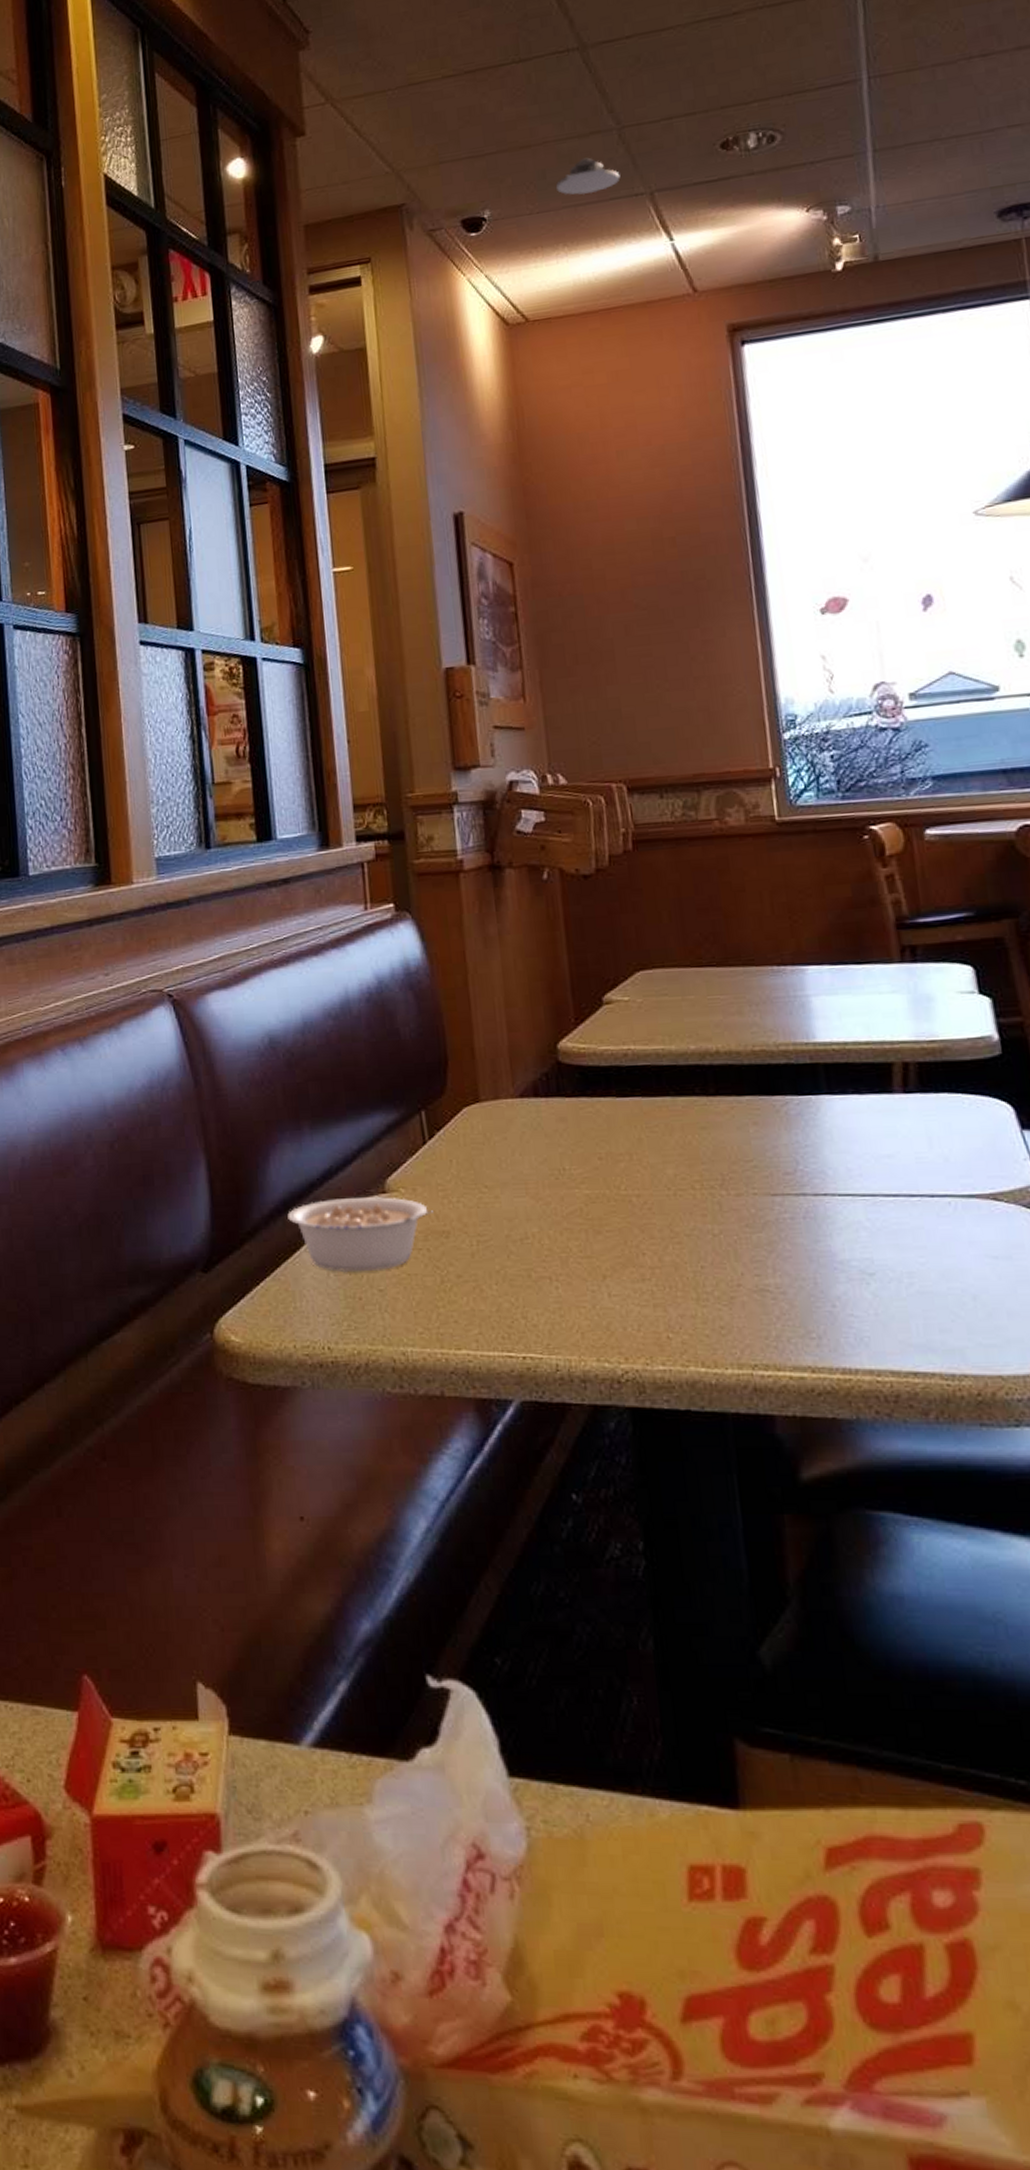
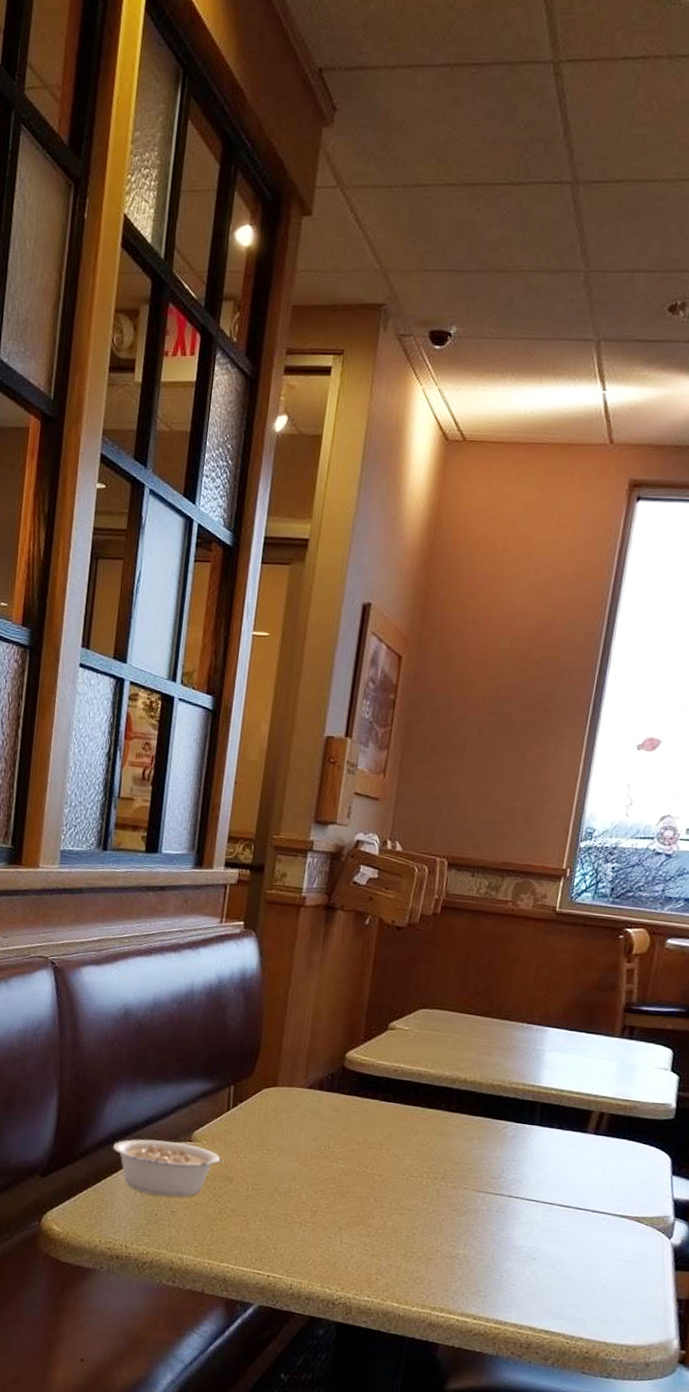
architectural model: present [555,157,621,195] -> none [518,294,576,331]

